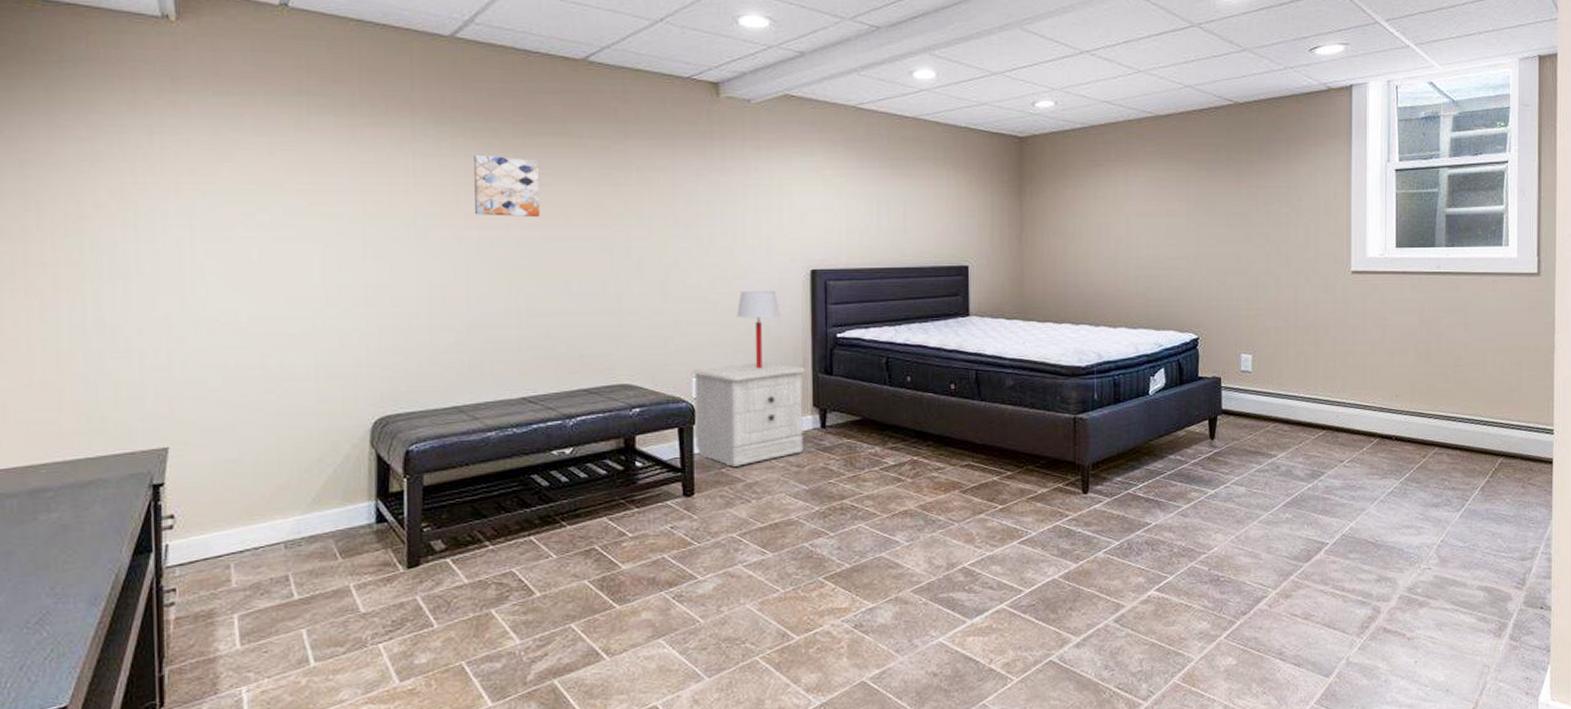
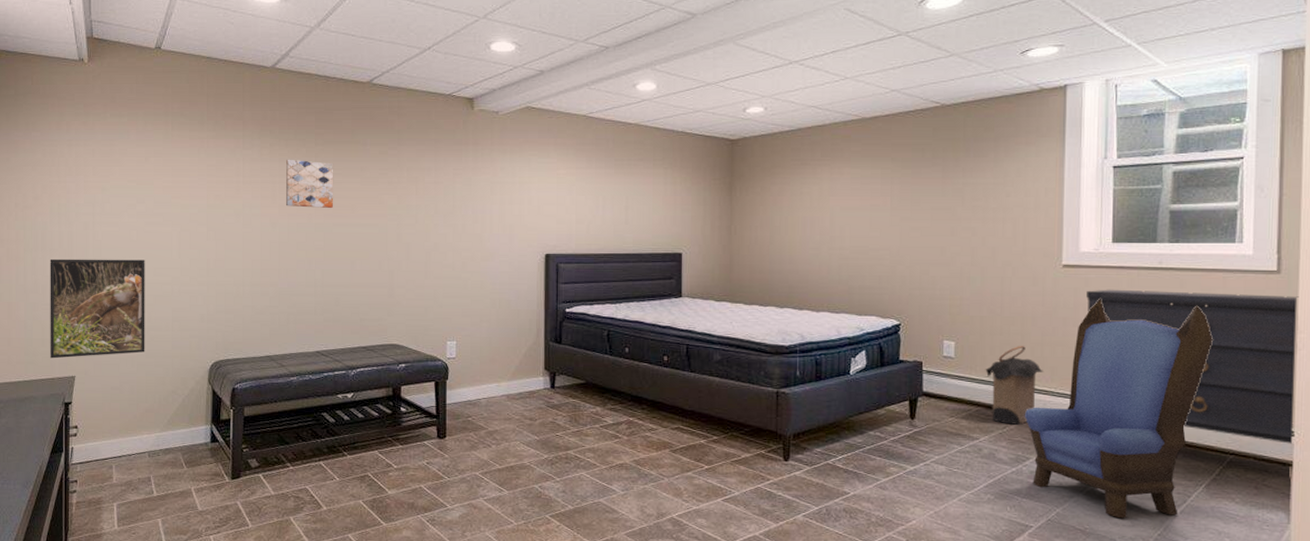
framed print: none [123,287,276,426] -> present [50,258,145,359]
nightstand: present [691,362,807,467] -> none [446,330,540,416]
table lamp: present [737,291,780,369] -> none [484,271,519,336]
laundry hamper: none [1281,355,1335,439] -> present [985,345,1043,425]
armchair: none [1318,305,1485,528] -> present [1024,299,1213,519]
dresser: none [1374,295,1556,442] -> present [1087,289,1299,444]

